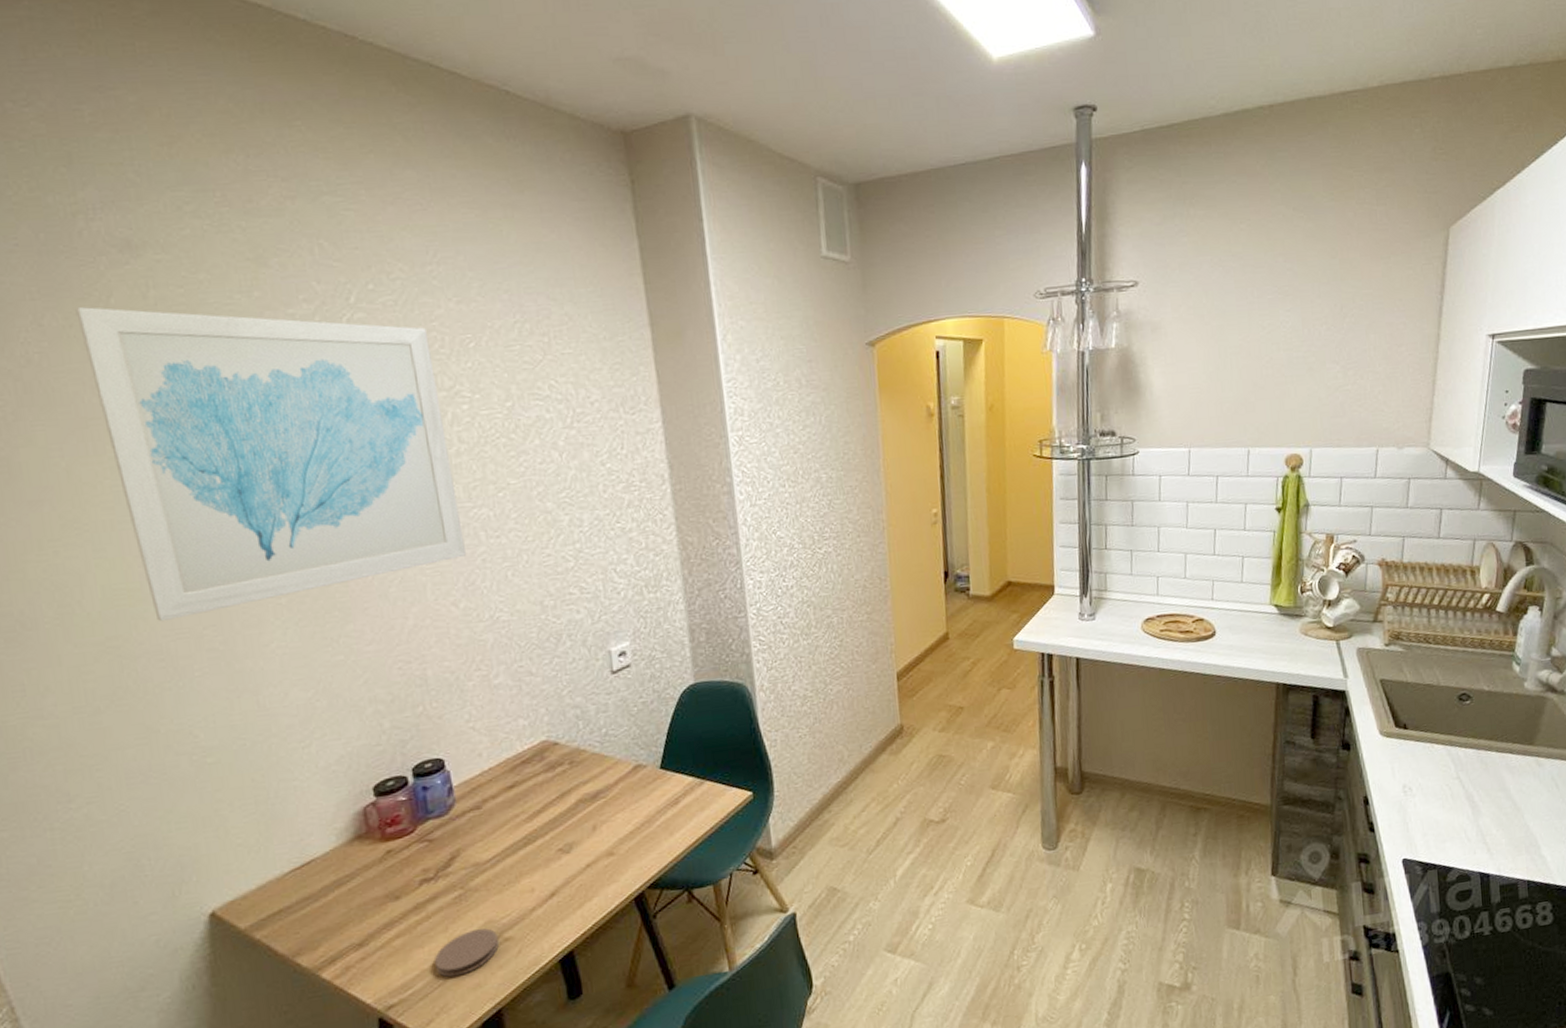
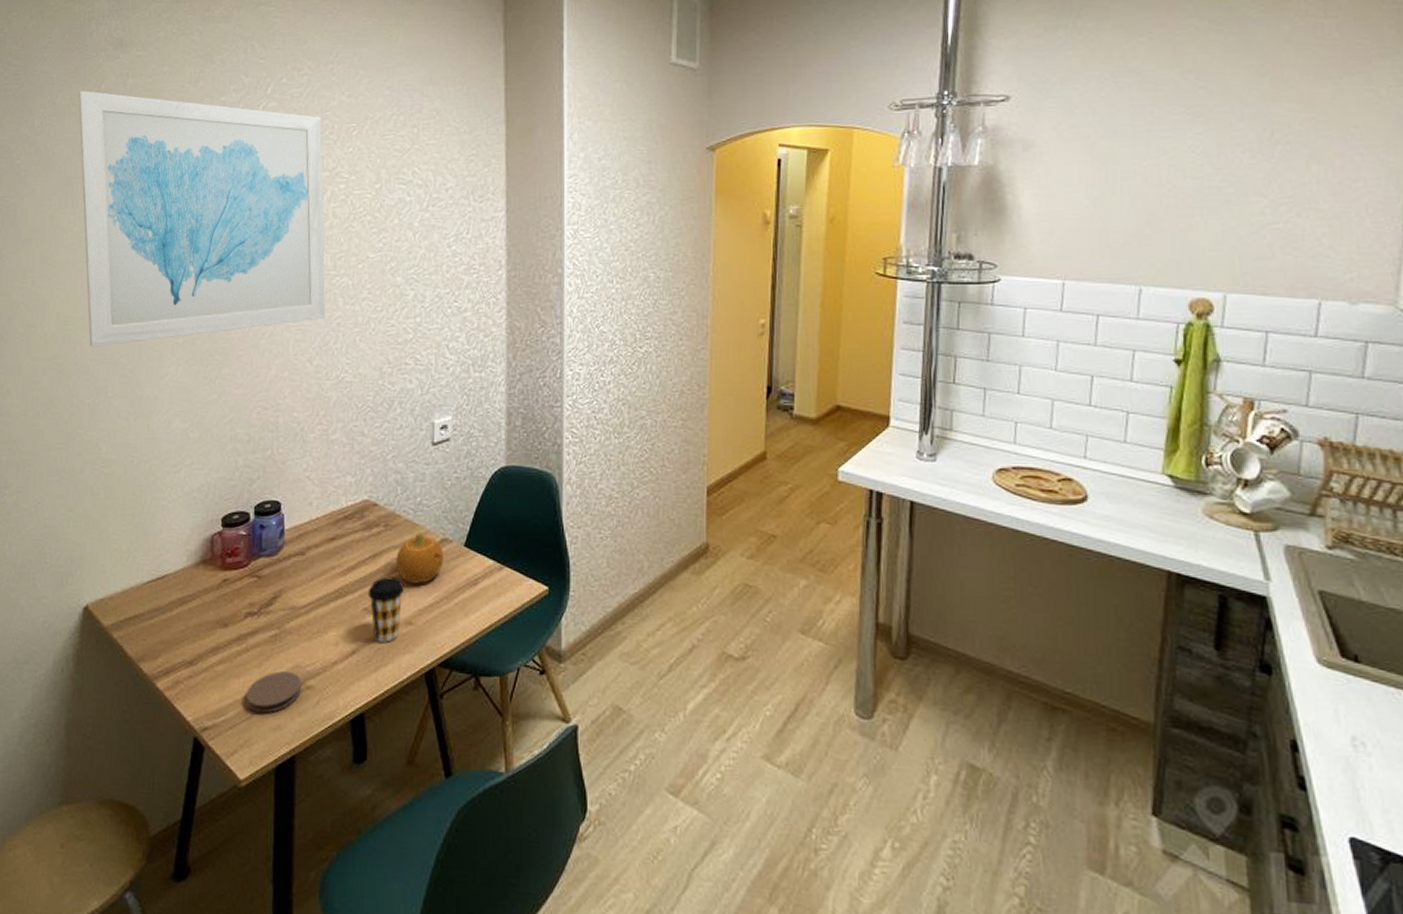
coffee cup: none [560,812,602,879] -> present [368,576,405,643]
fruit: none [586,763,640,816] -> present [396,533,444,584]

